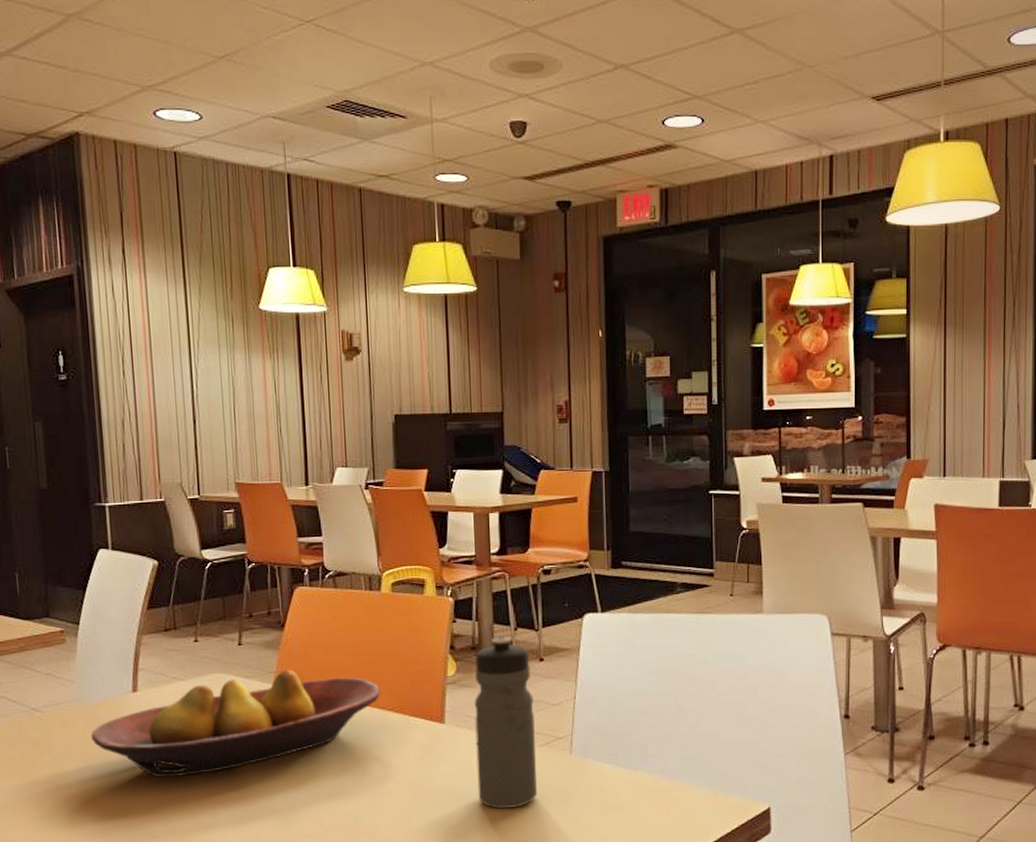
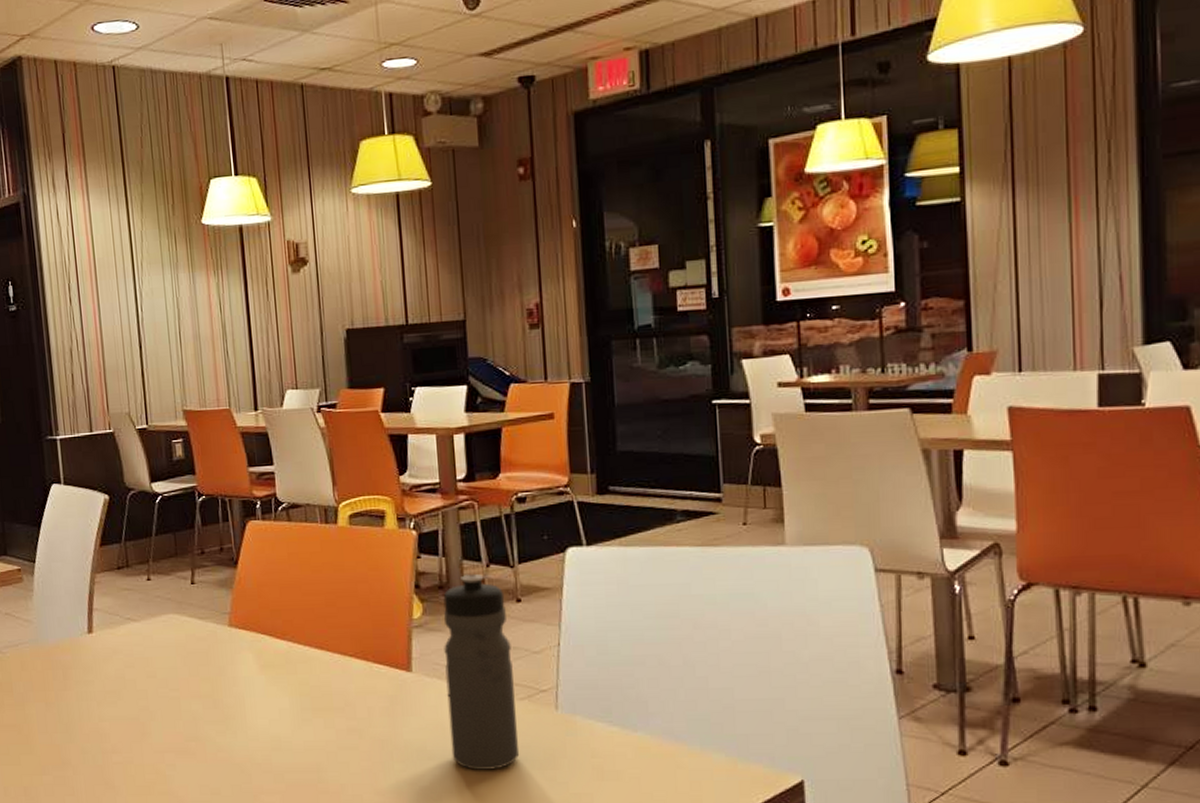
fruit bowl: present [90,669,380,778] -> none [49,610,341,725]

